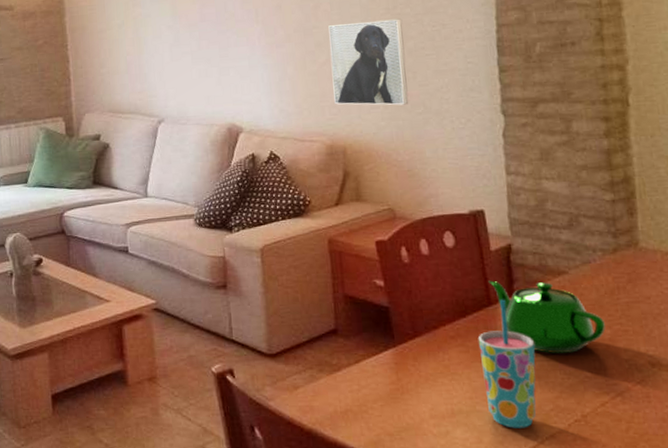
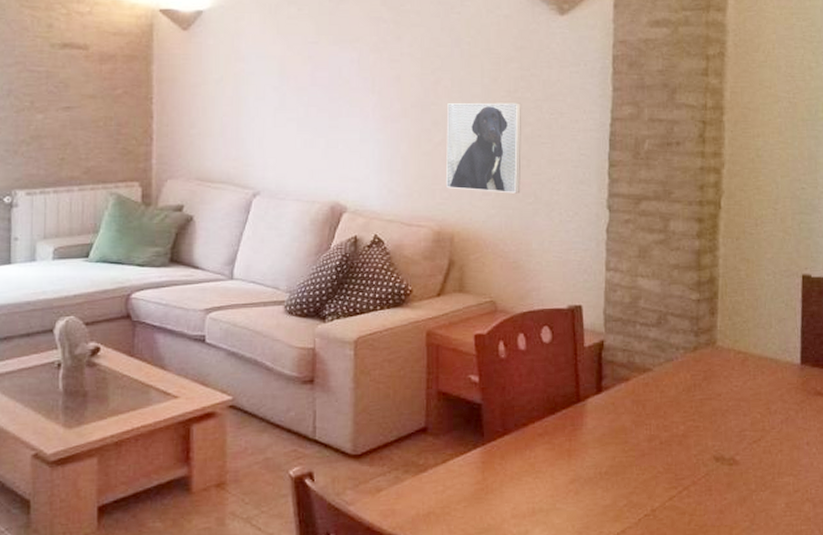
cup: present [478,299,536,428] -> none [564,396,615,525]
teapot: present [488,280,606,353] -> none [579,377,680,450]

